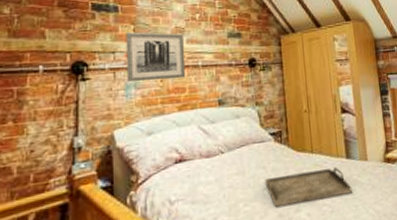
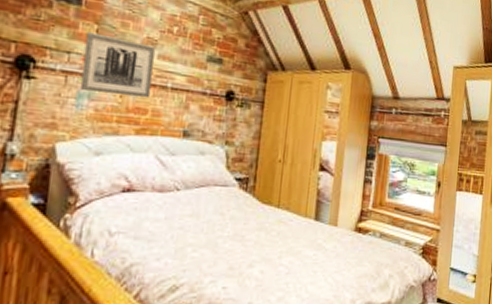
serving tray: present [265,166,353,208] -> none [220,225,315,259]

